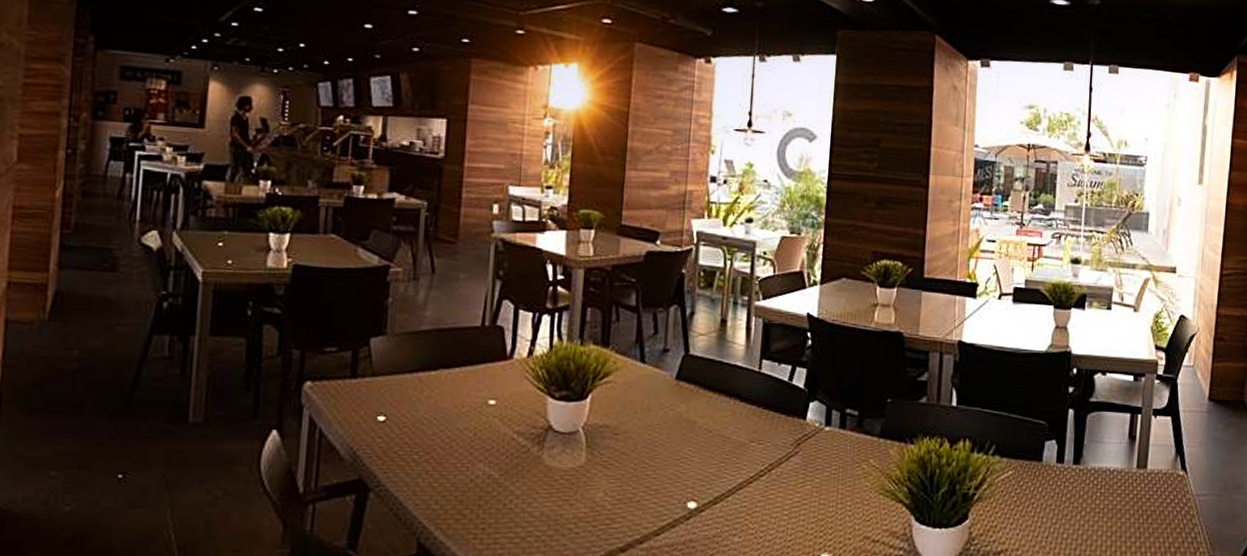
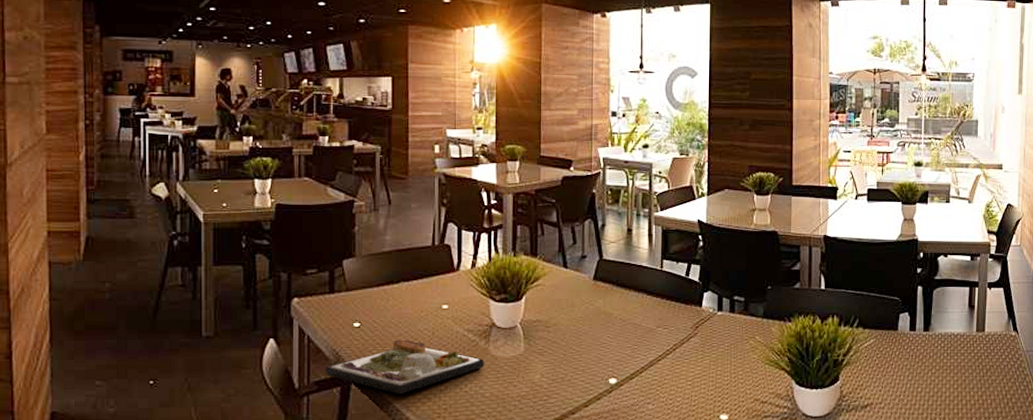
dinner plate: none [337,440,536,508] -> present [325,339,484,395]

